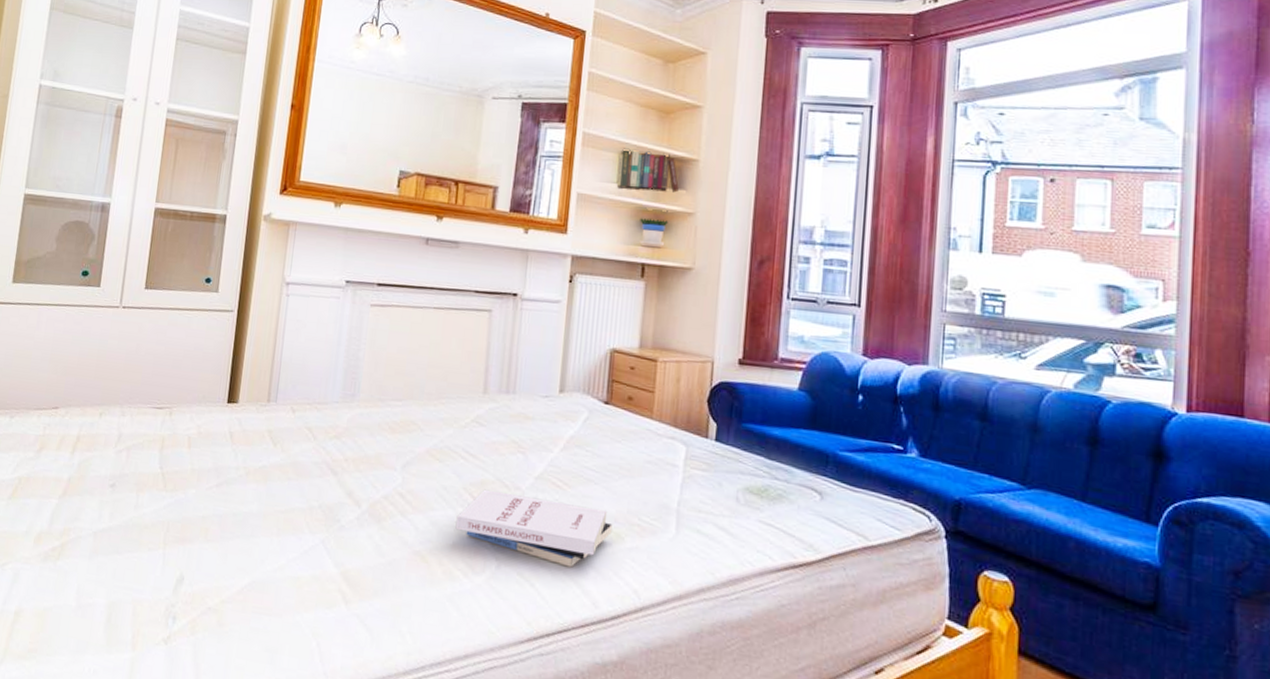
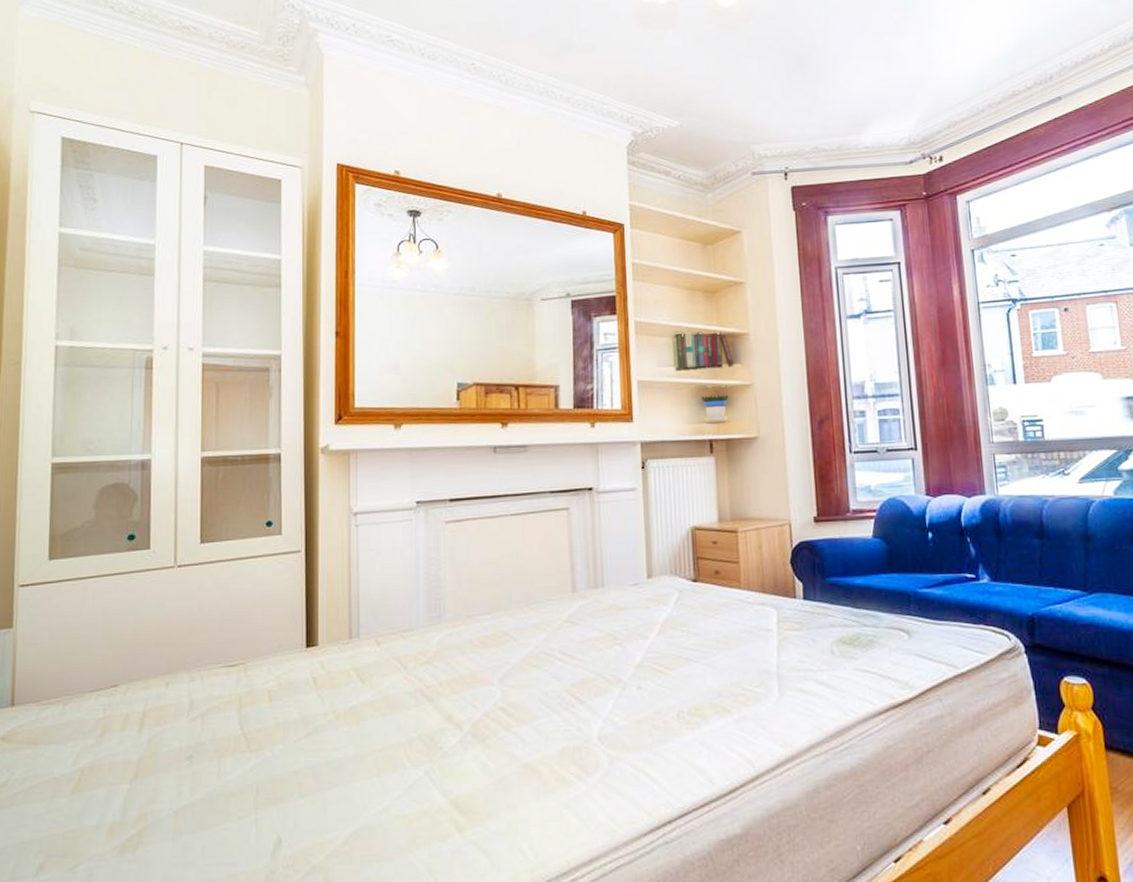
books: present [455,489,613,568] -> none [562,686,718,750]

